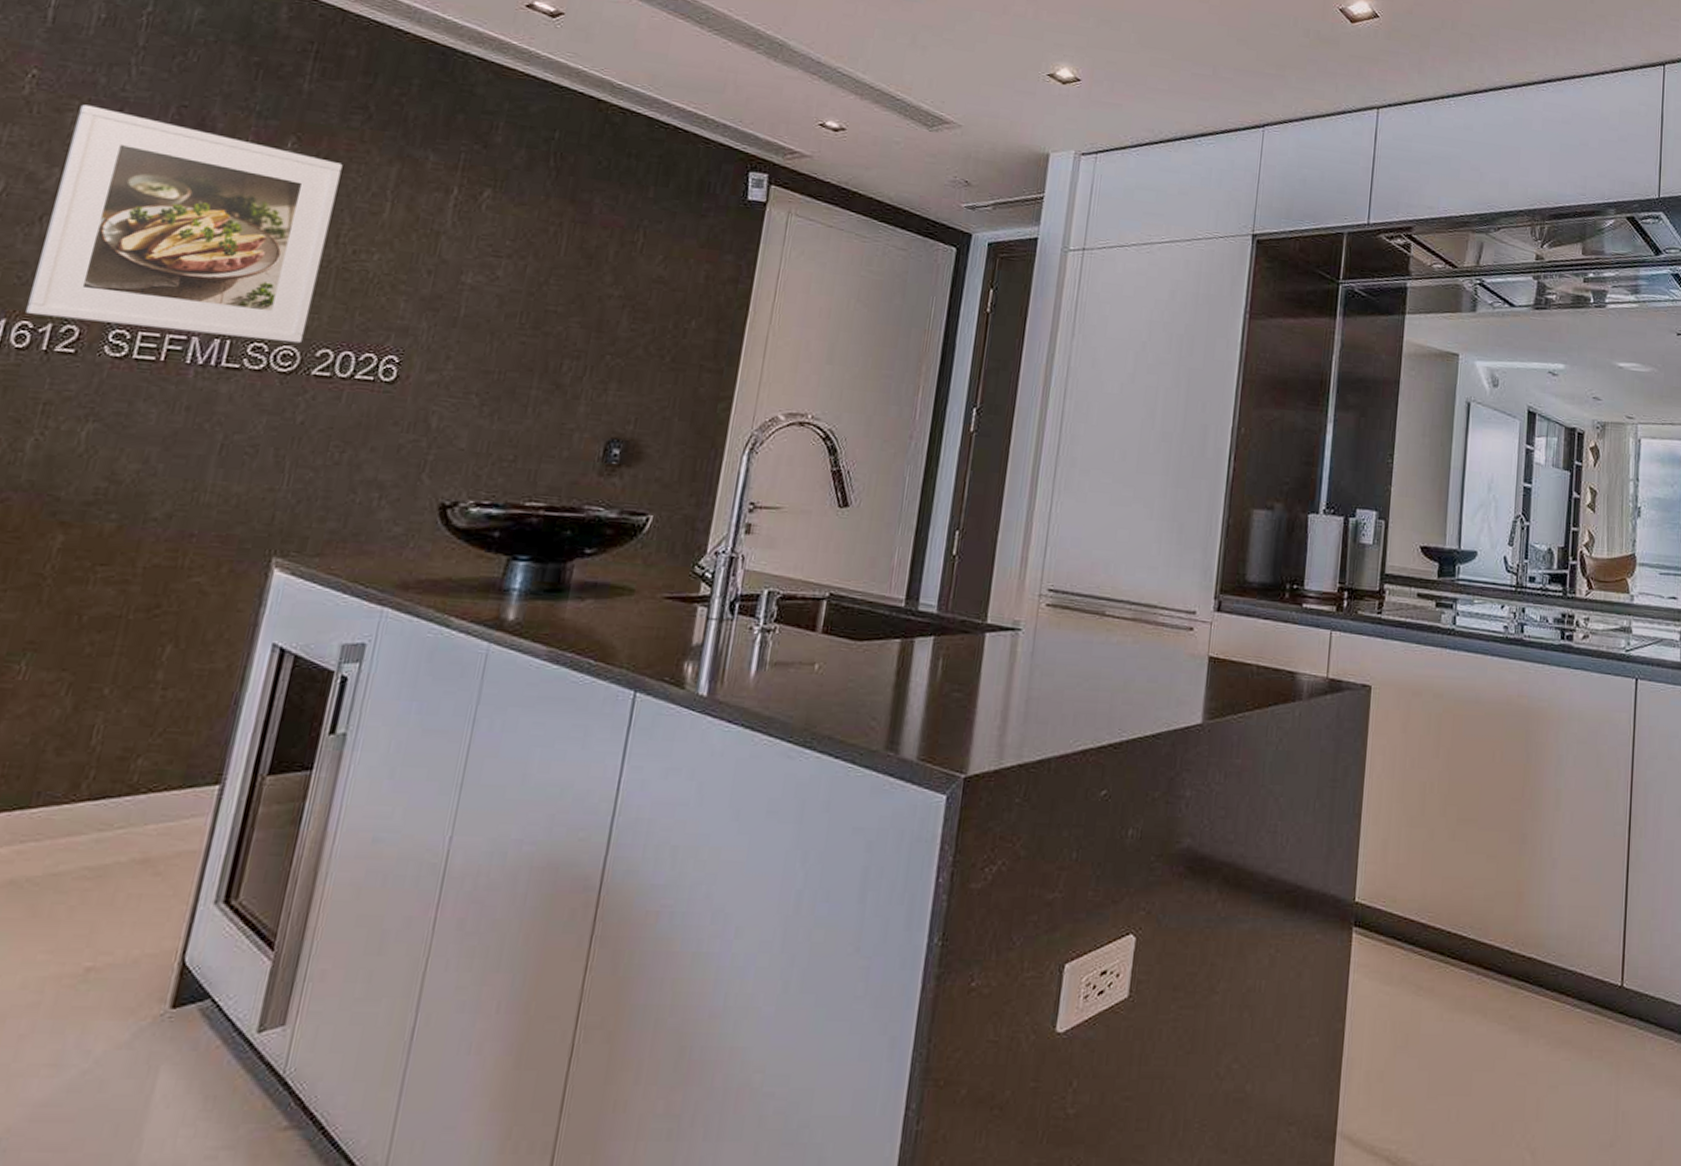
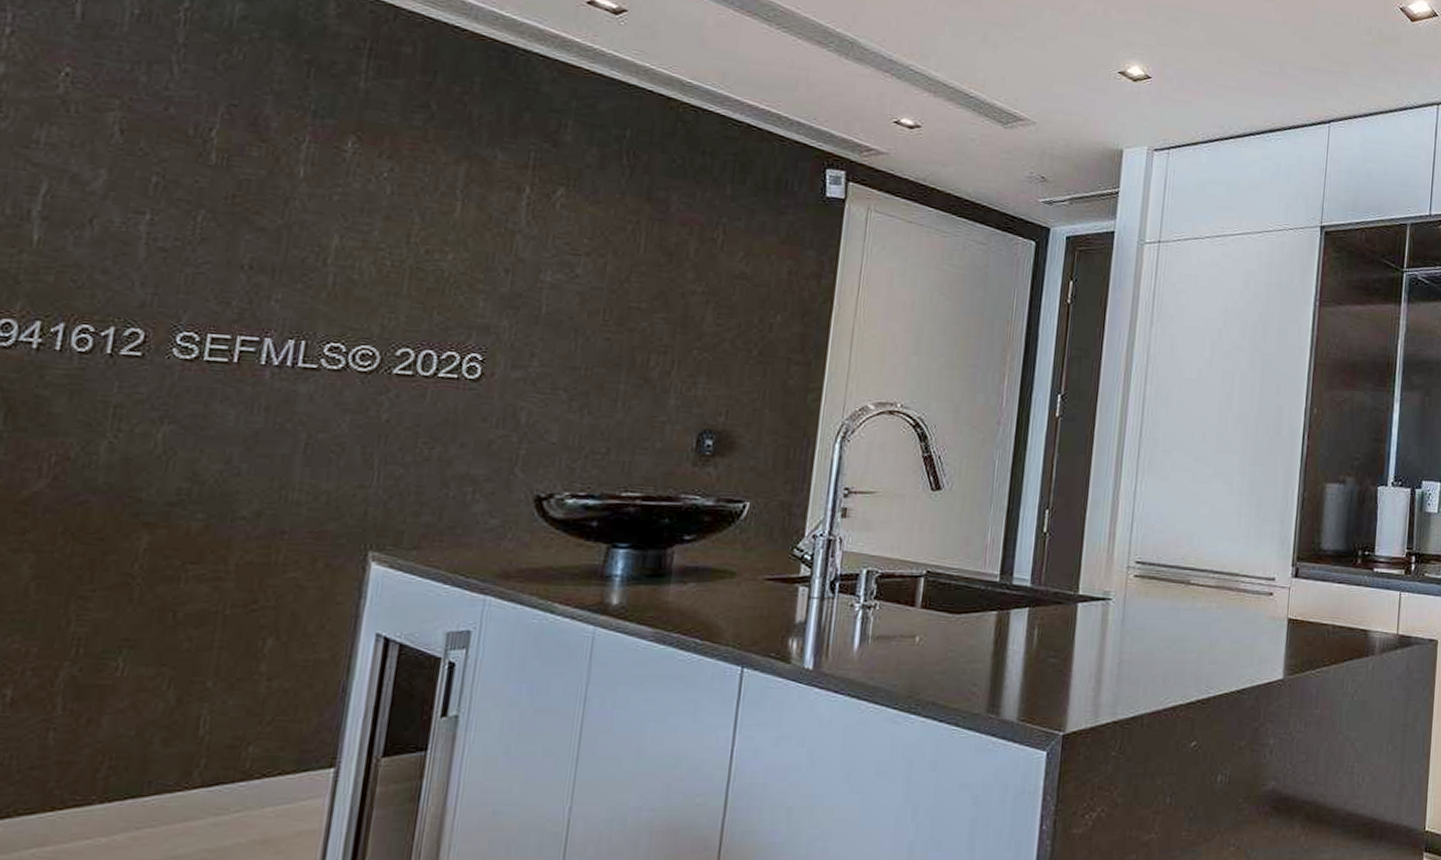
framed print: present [26,104,343,344] -> none [85,104,408,343]

